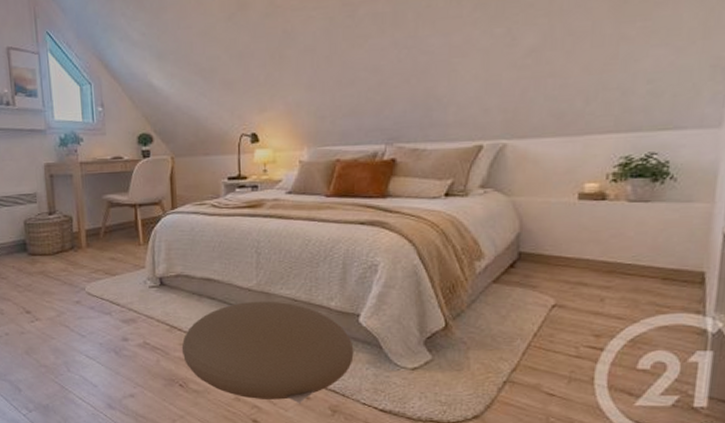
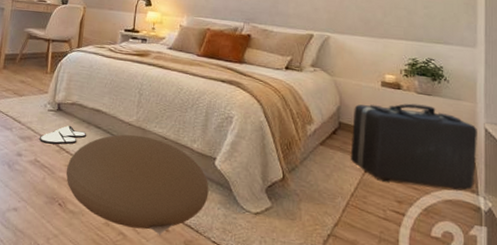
slippers: none [145,300,199,324] -> present [40,125,86,145]
suitcase: none [532,215,712,315] -> present [350,103,477,191]

